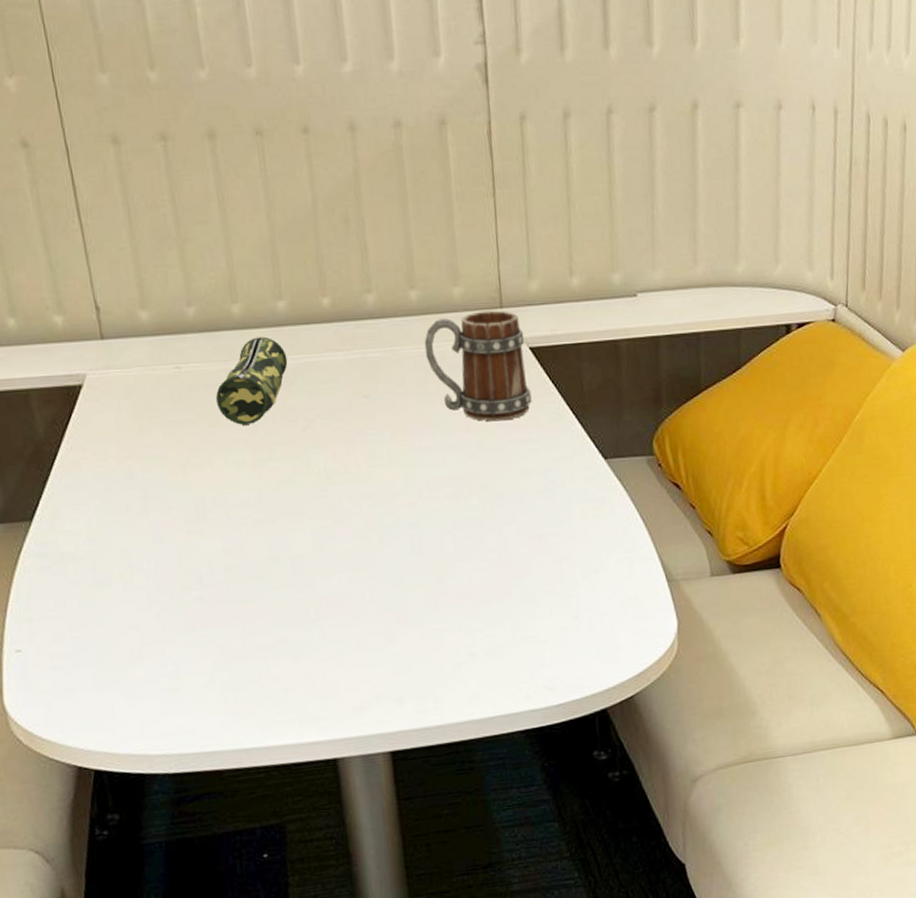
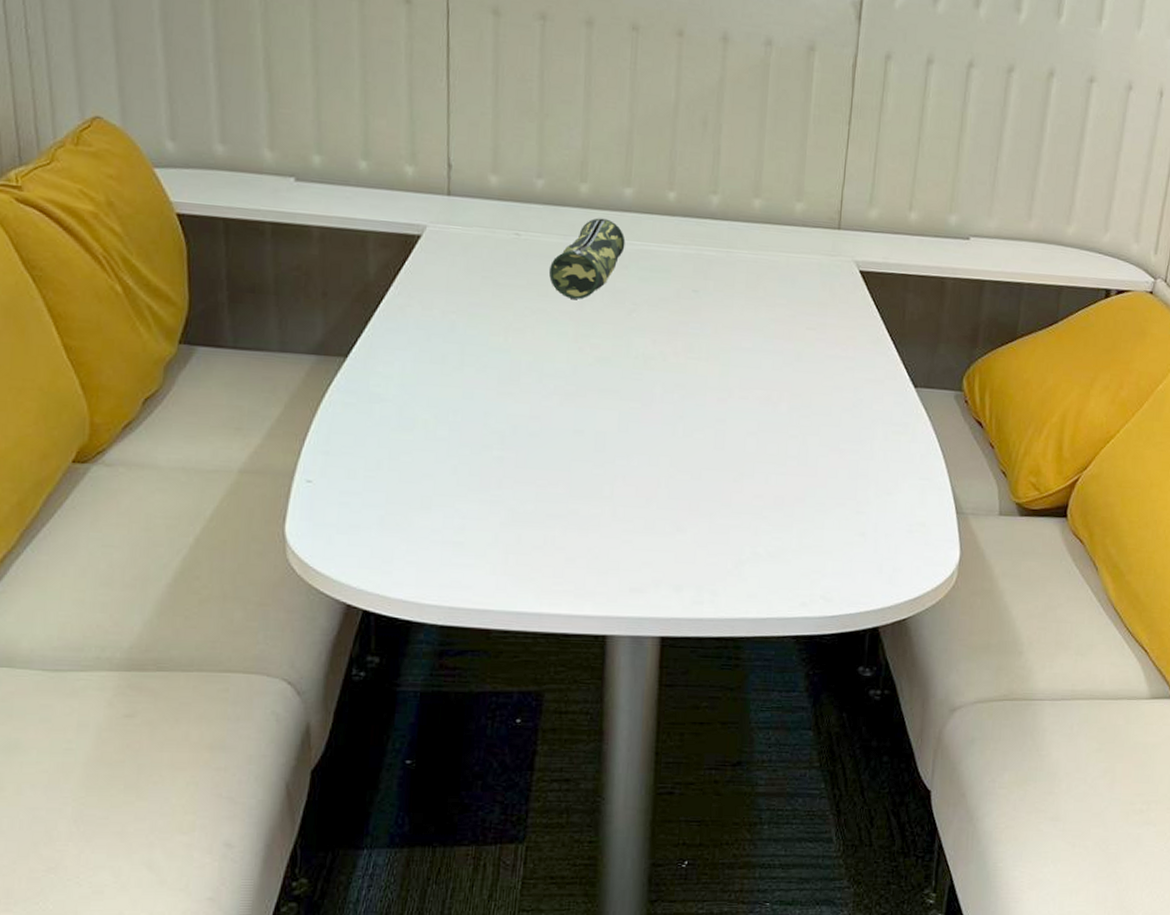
mug: present [424,310,532,422] -> none [759,228,857,335]

